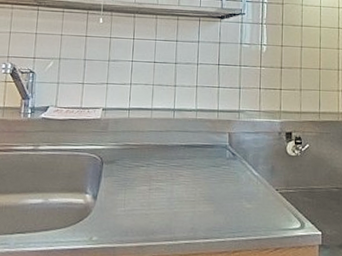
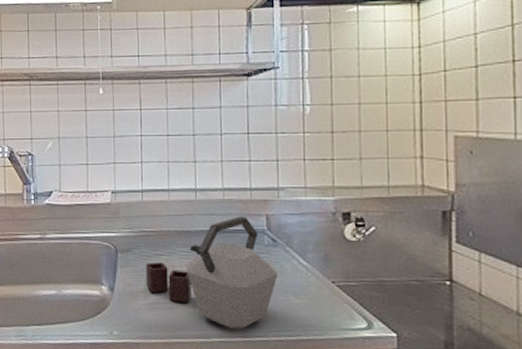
kettle: none [125,133,235,233] -> present [145,216,278,331]

